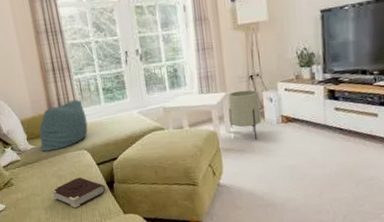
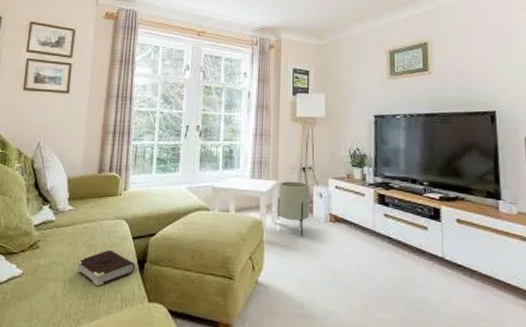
cushion: present [39,100,88,152] -> none [79,165,135,216]

